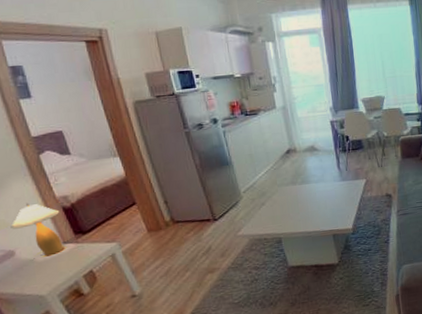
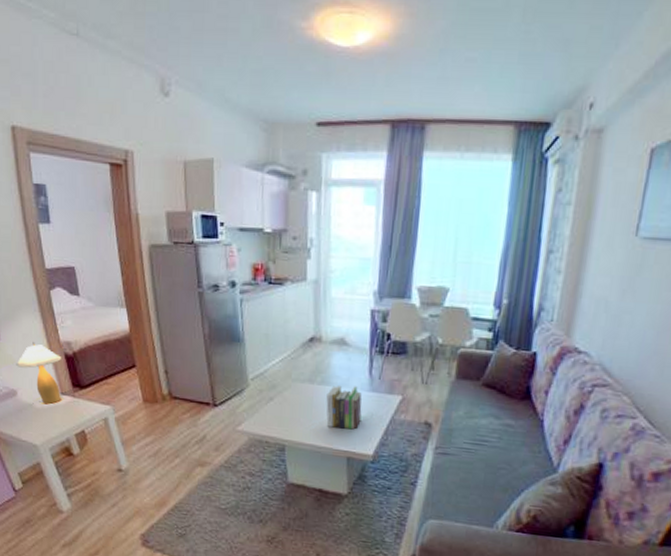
books: none [308,179,338,215] -> present [326,385,362,430]

